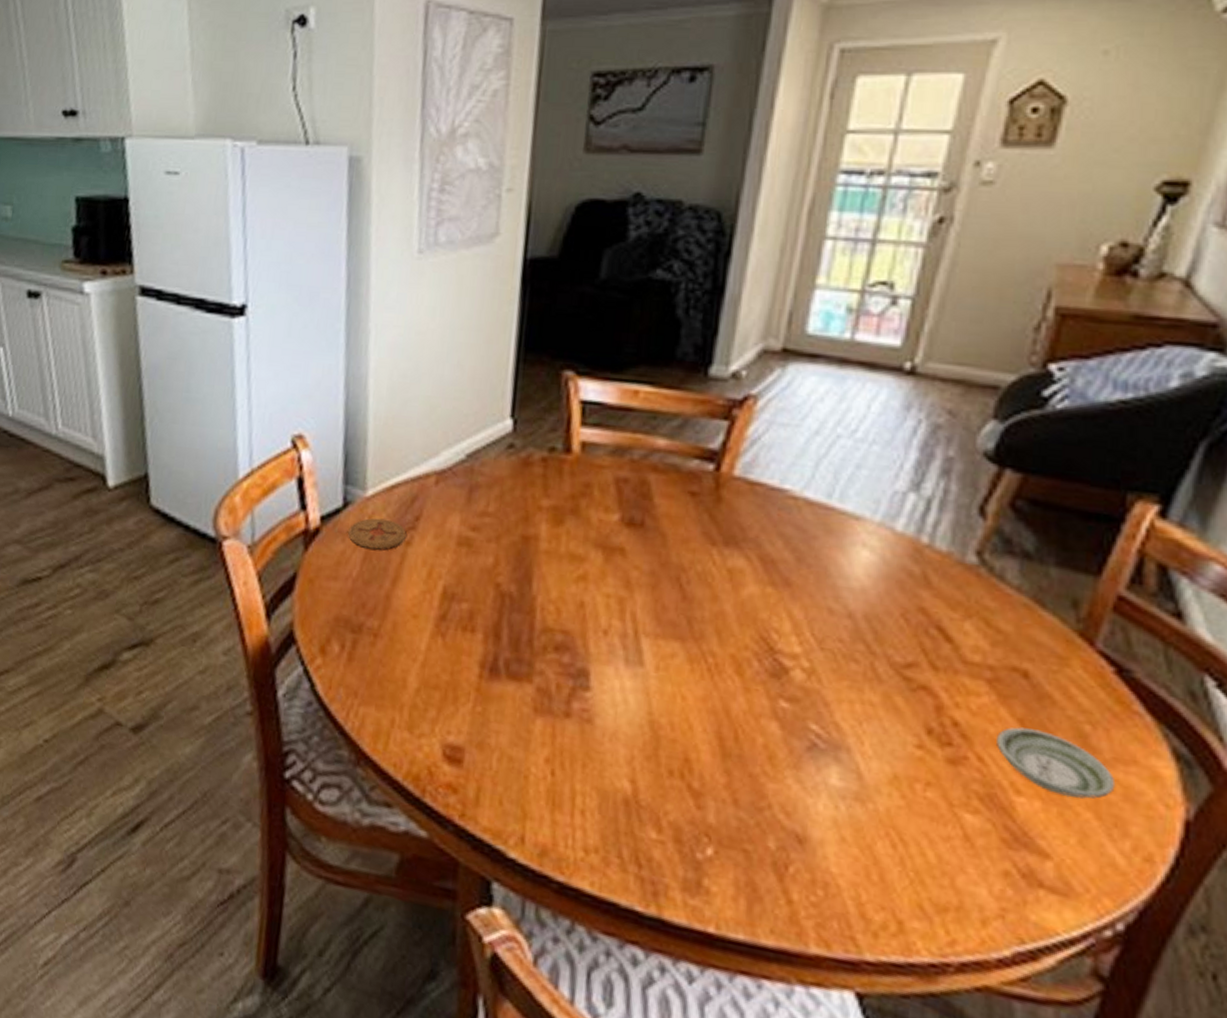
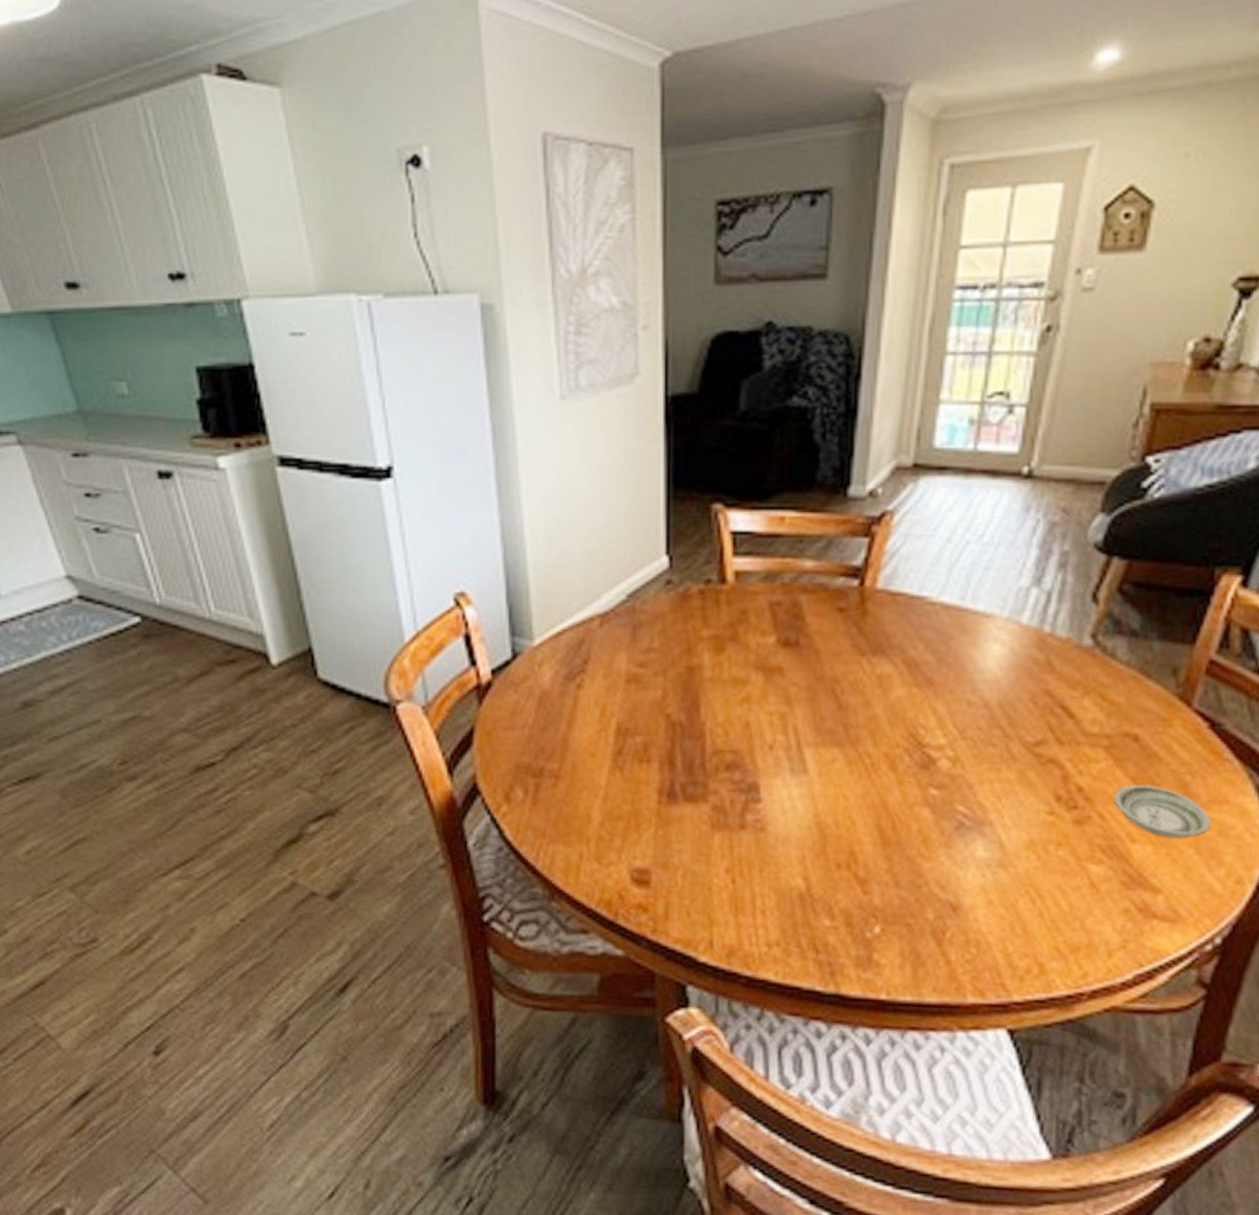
coaster: present [348,517,406,550] -> none [520,665,576,696]

